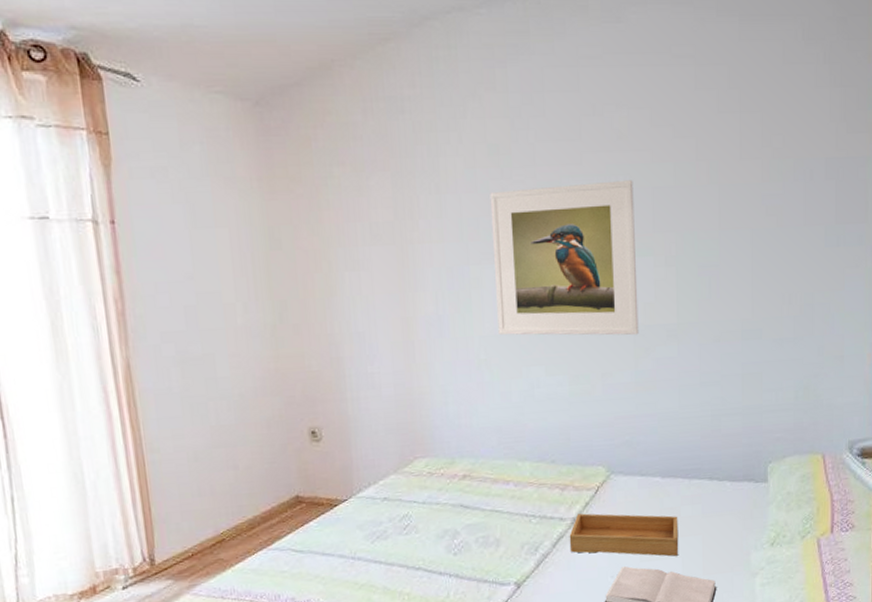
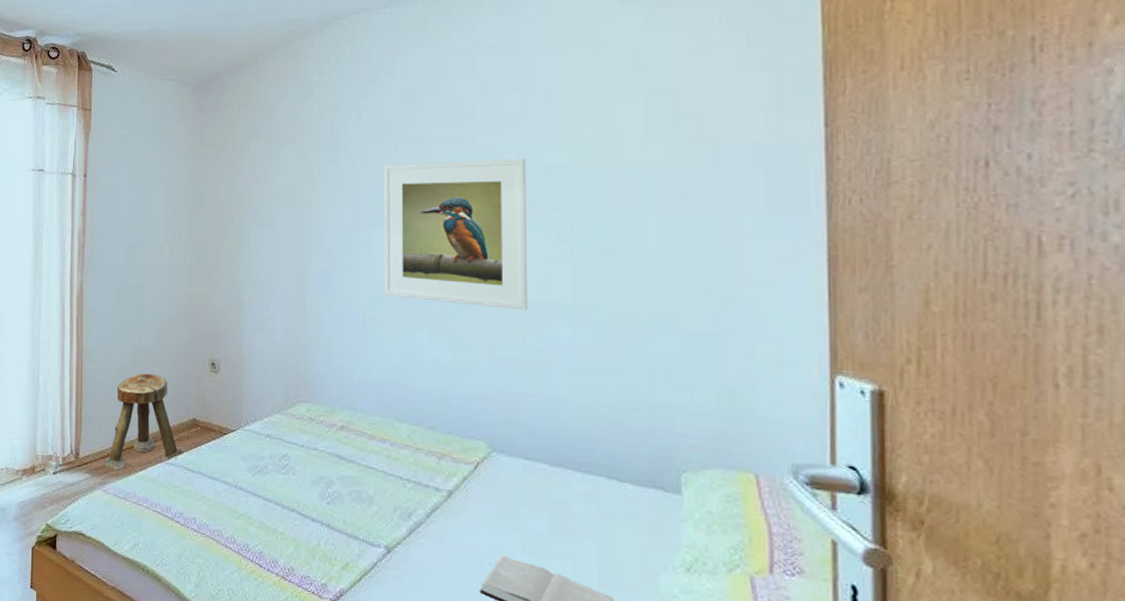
stool: none [189,454,288,570] -> present [104,373,184,471]
tray: present [569,513,679,557] -> none [444,487,569,557]

